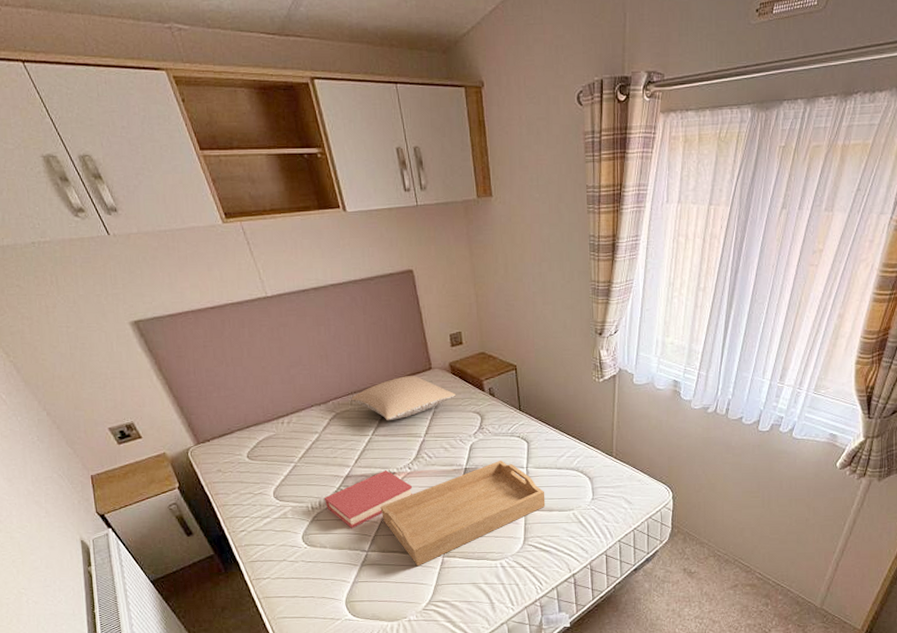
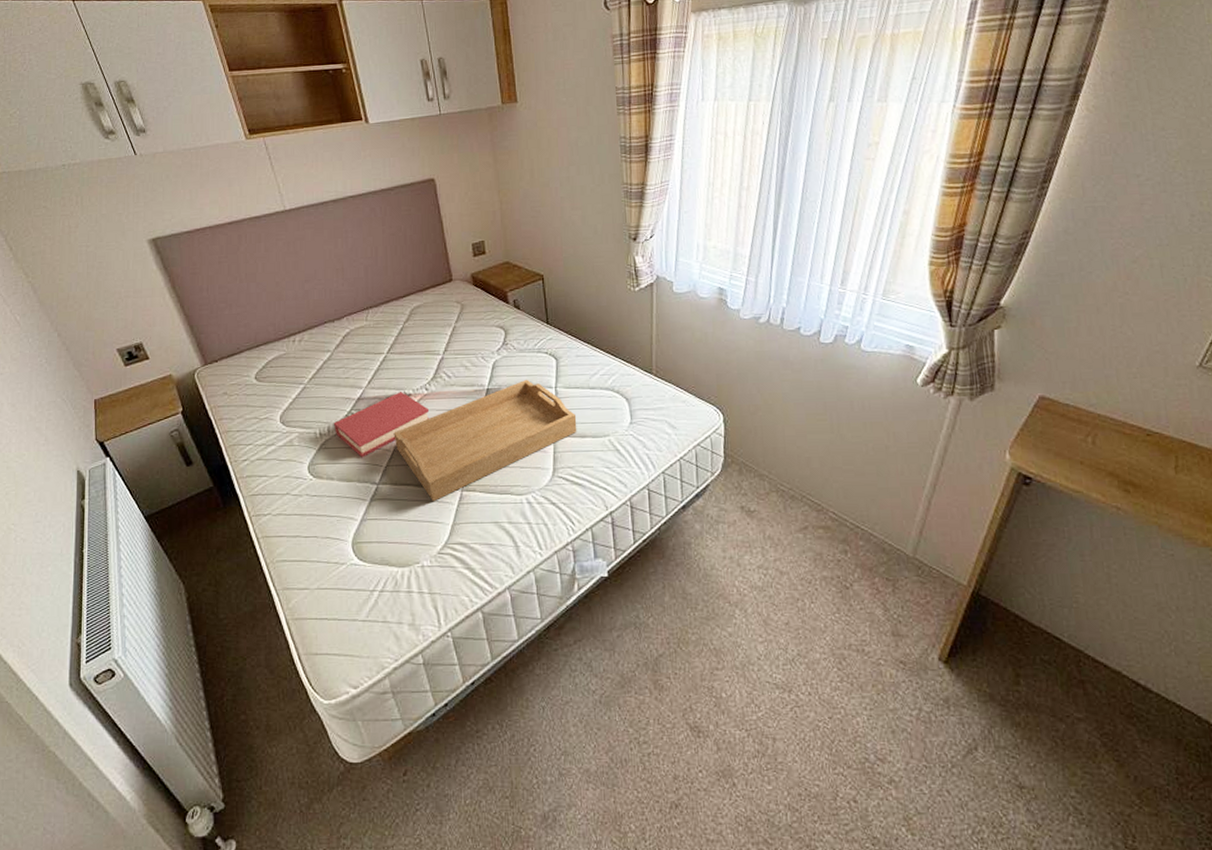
pillow: present [351,376,456,420] -> none [366,288,477,337]

